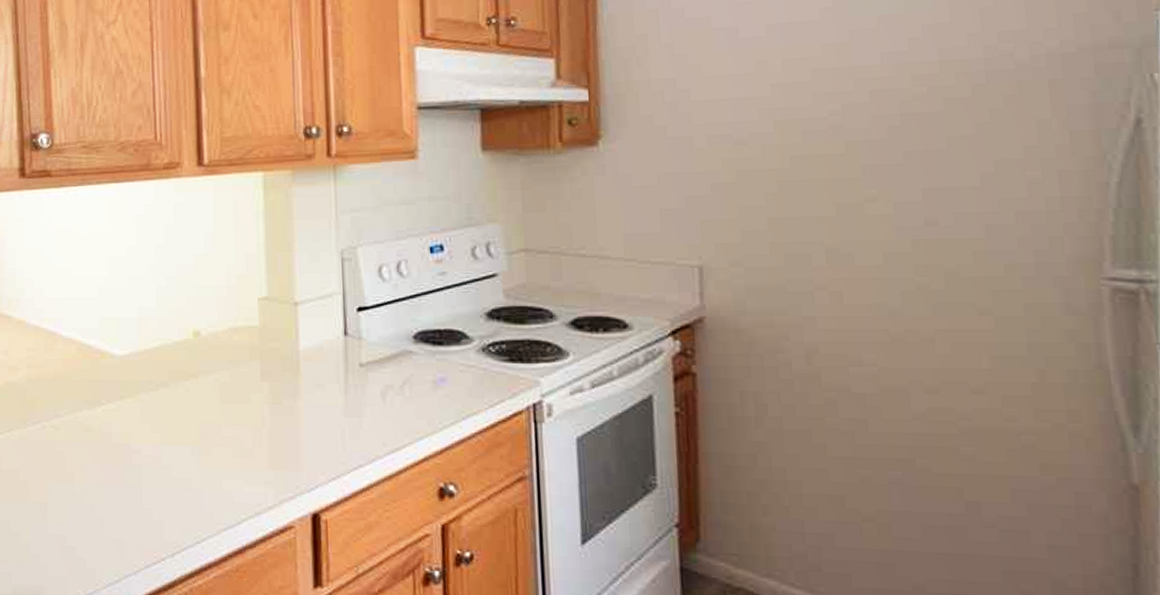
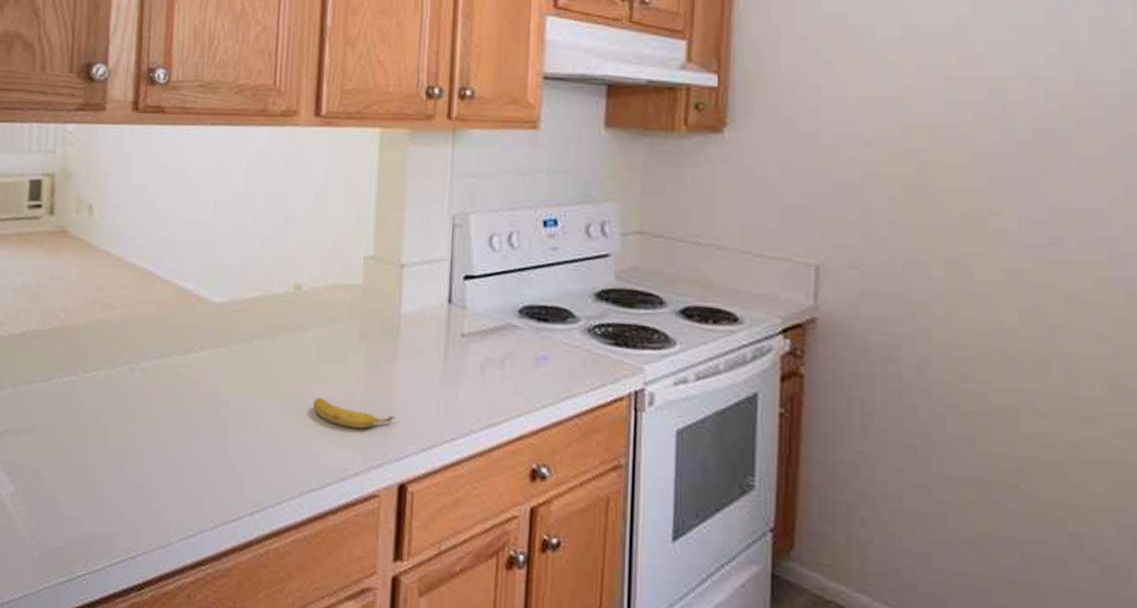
banana: none [221,437,303,465] -> present [312,397,396,429]

